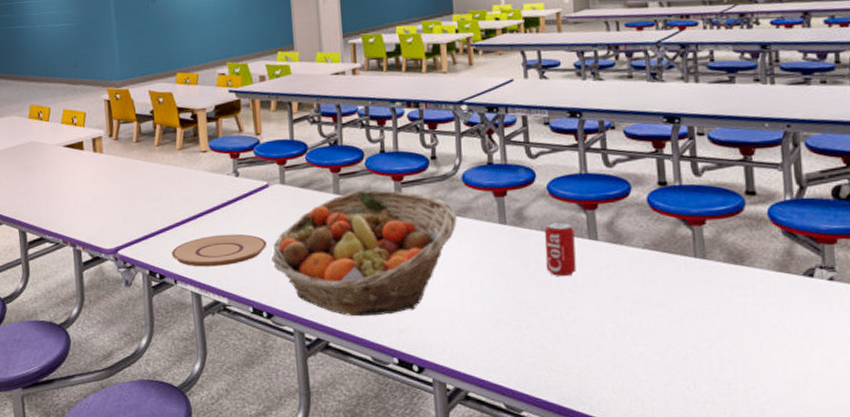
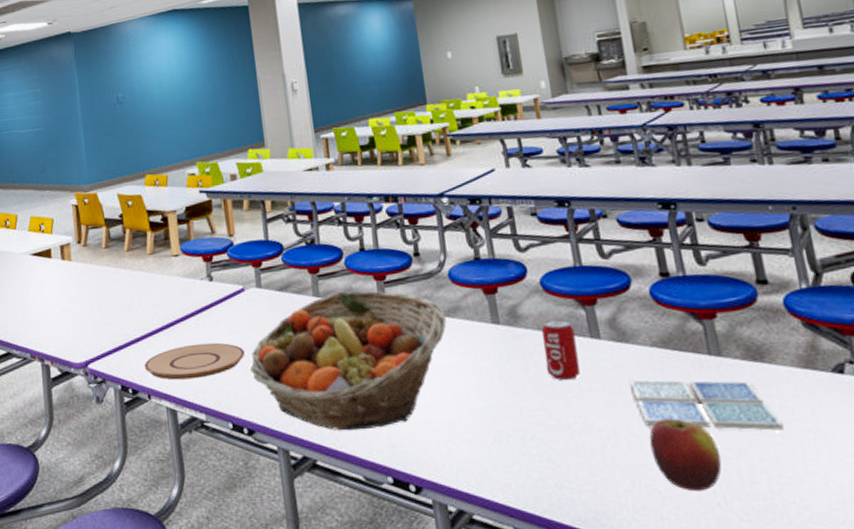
drink coaster: none [619,278,753,326] -> present [629,380,784,431]
apple: none [633,312,695,377] -> present [649,418,722,492]

